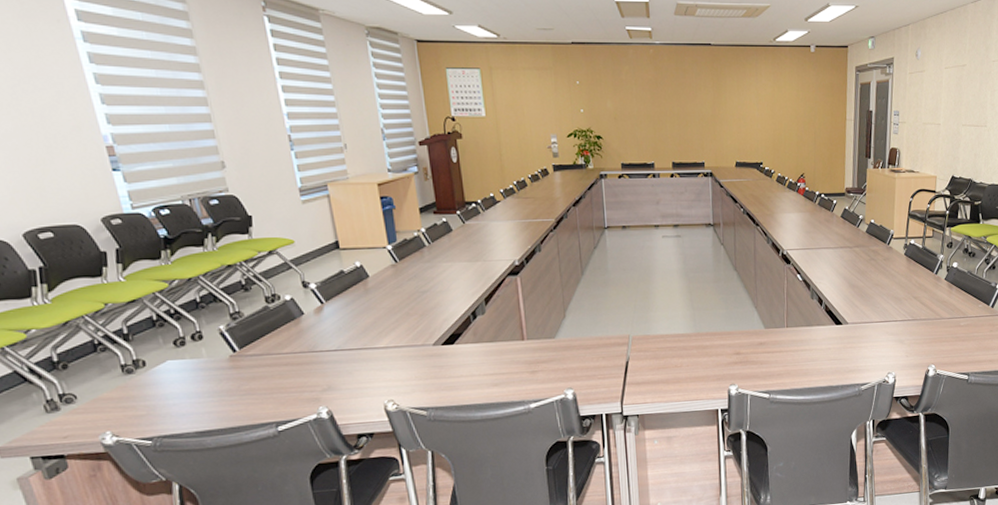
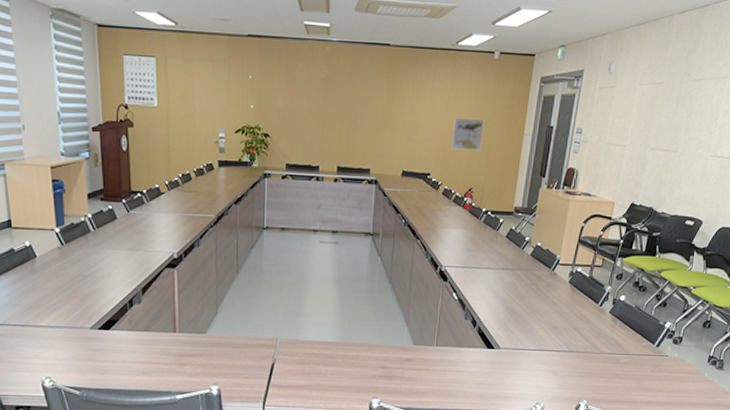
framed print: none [779,109,809,138] -> present [451,118,485,151]

